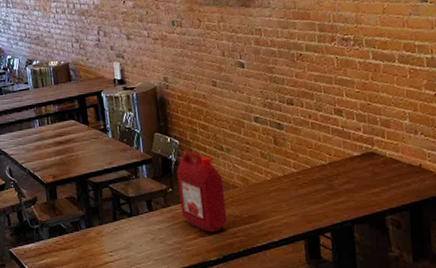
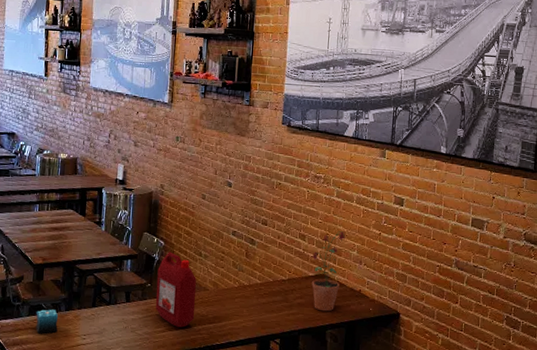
candle: none [56,228,82,256] -> present [36,309,59,334]
potted plant: none [353,98,394,195] -> present [311,231,347,312]

